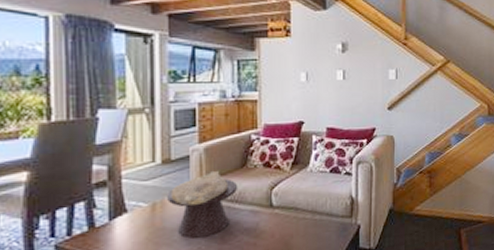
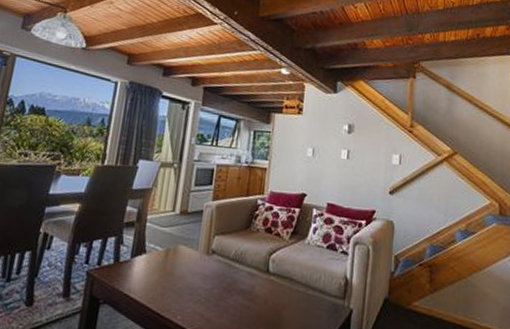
decorative bowl: present [167,170,237,239] -> none [179,227,240,291]

